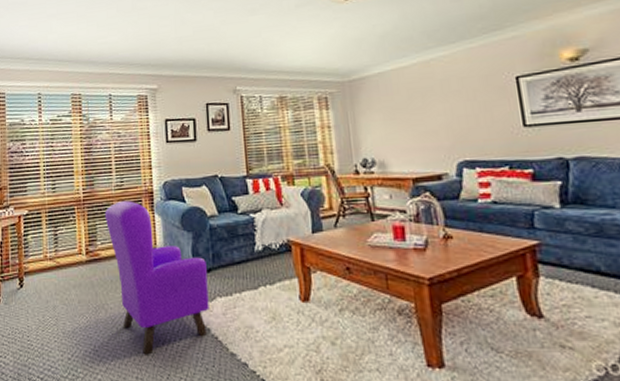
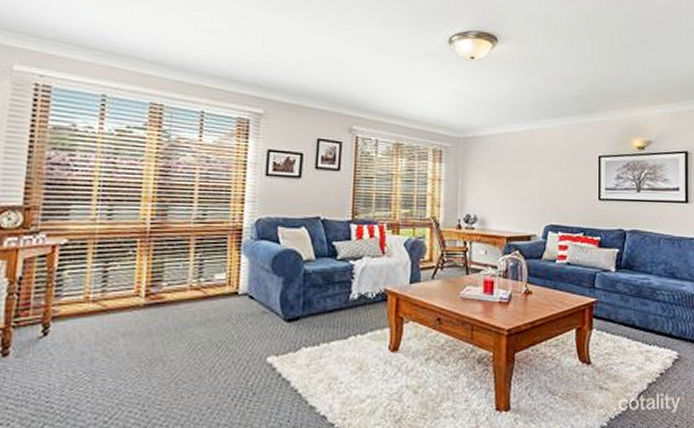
armchair: present [104,201,209,355] -> none [176,237,295,413]

